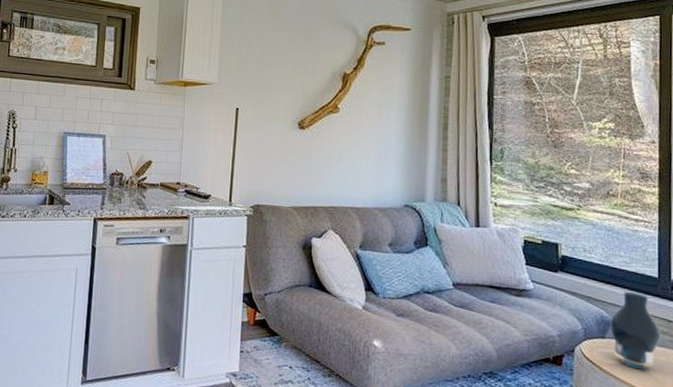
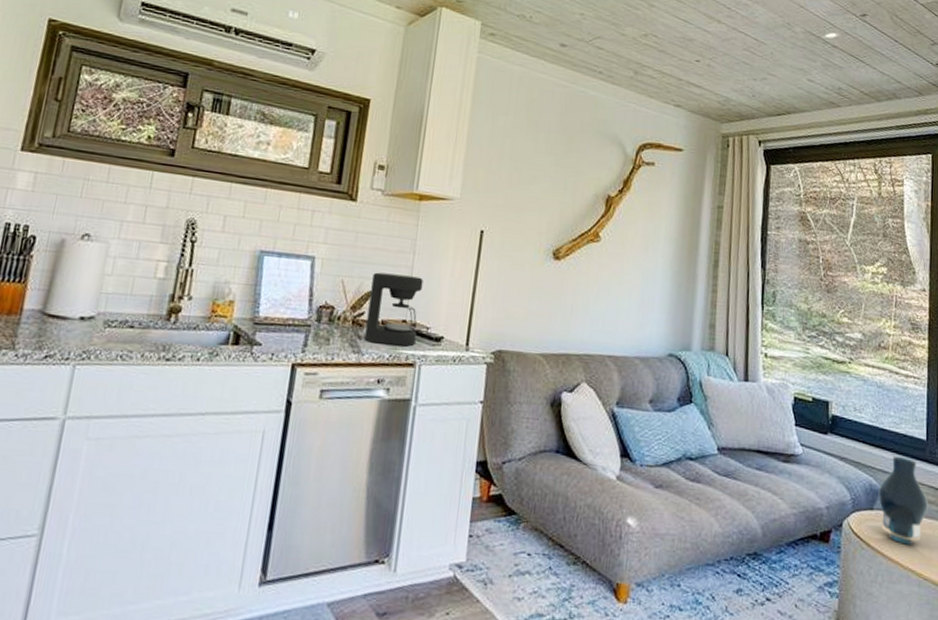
coffee maker: none [148,145,192,204] -> present [364,272,424,347]

